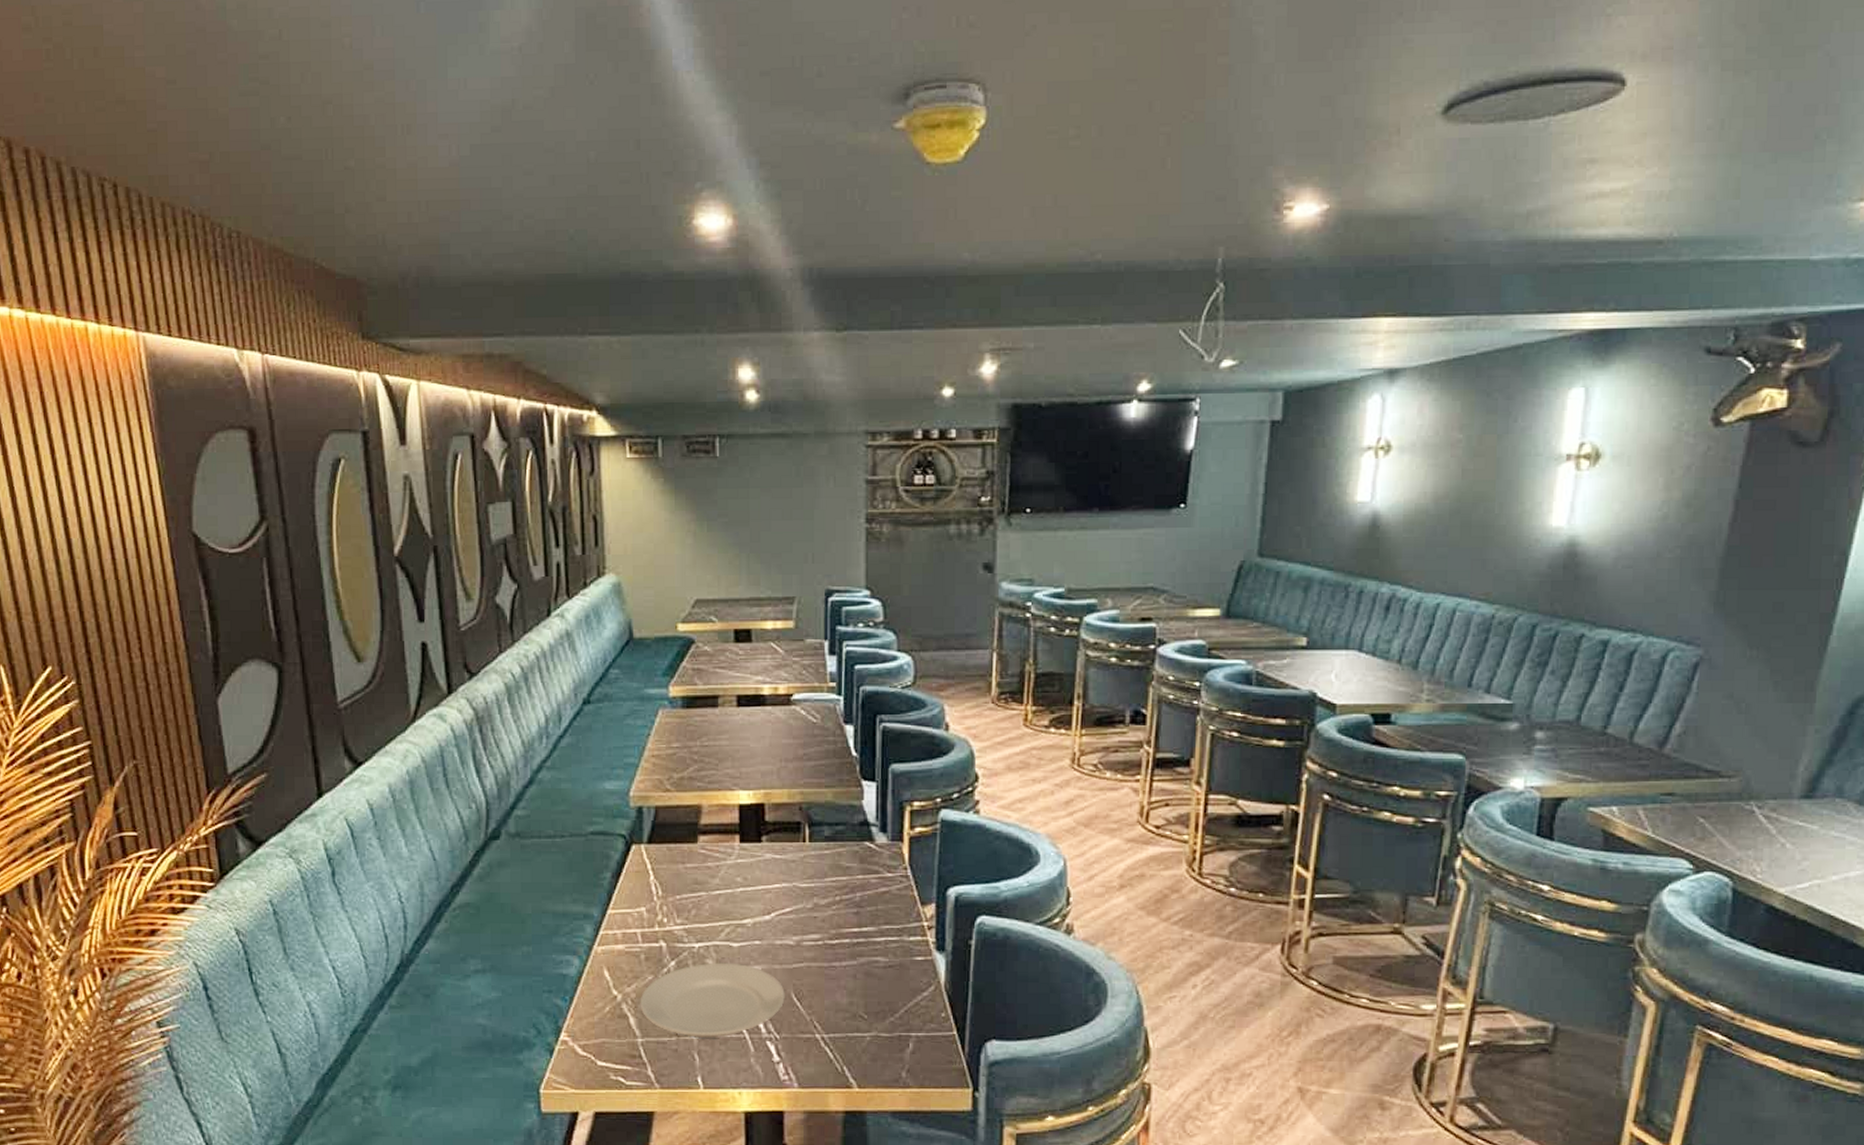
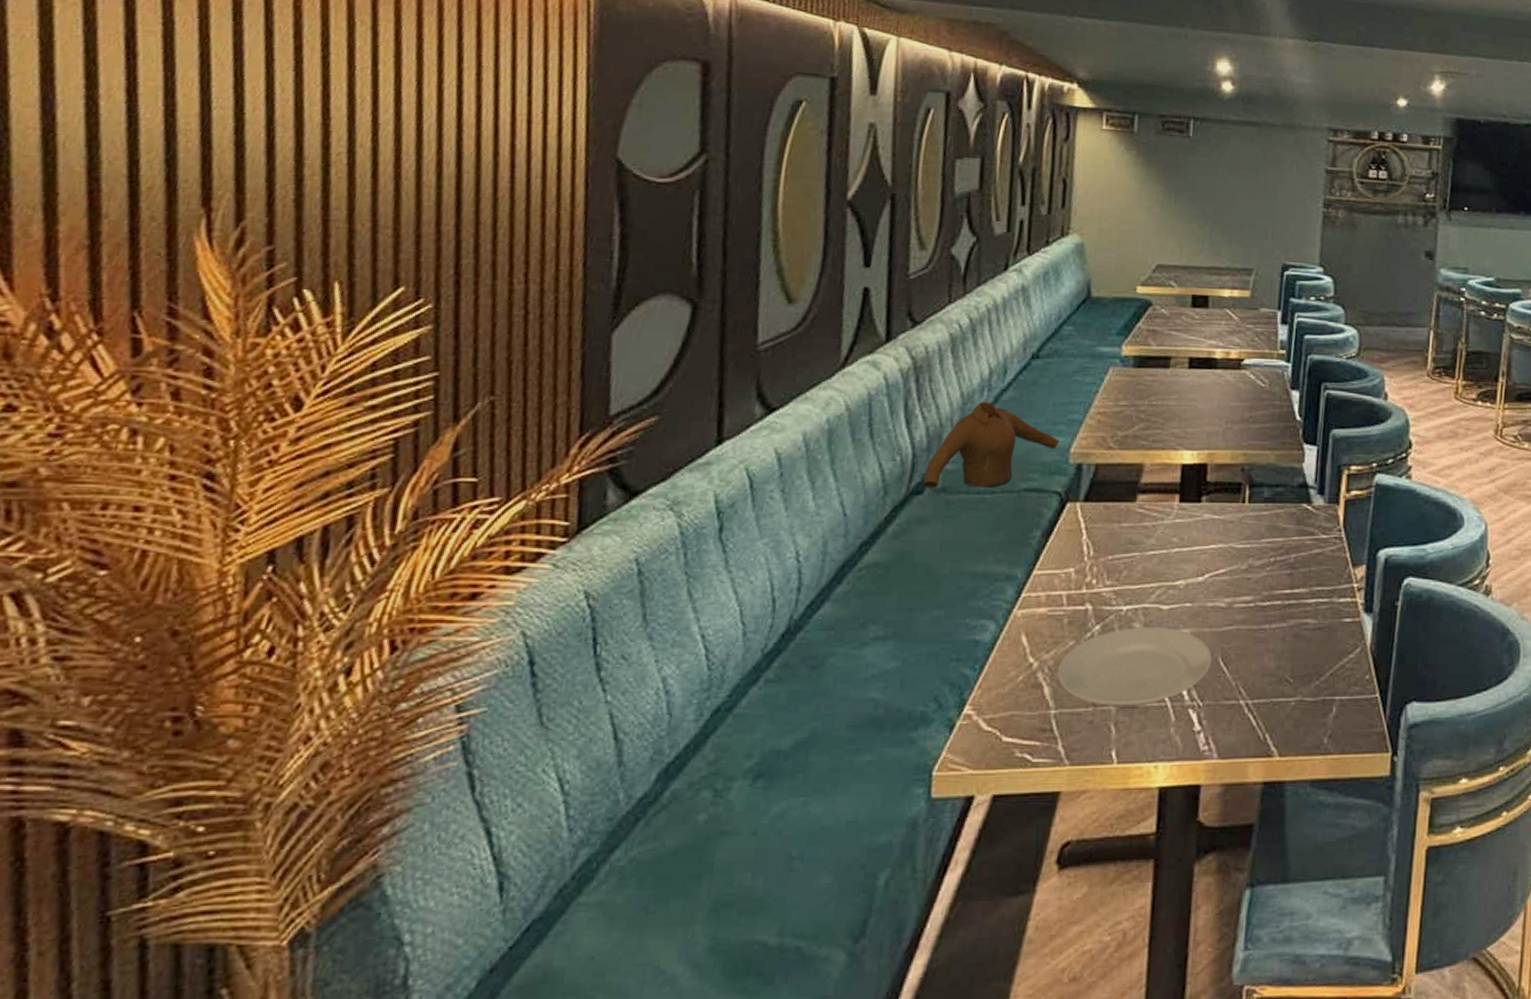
jacket: none [498,749,619,834] -> present [922,402,1060,489]

